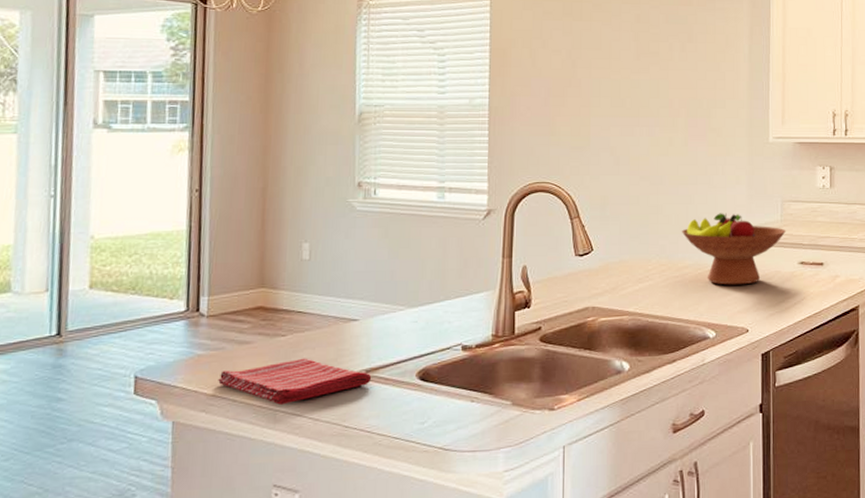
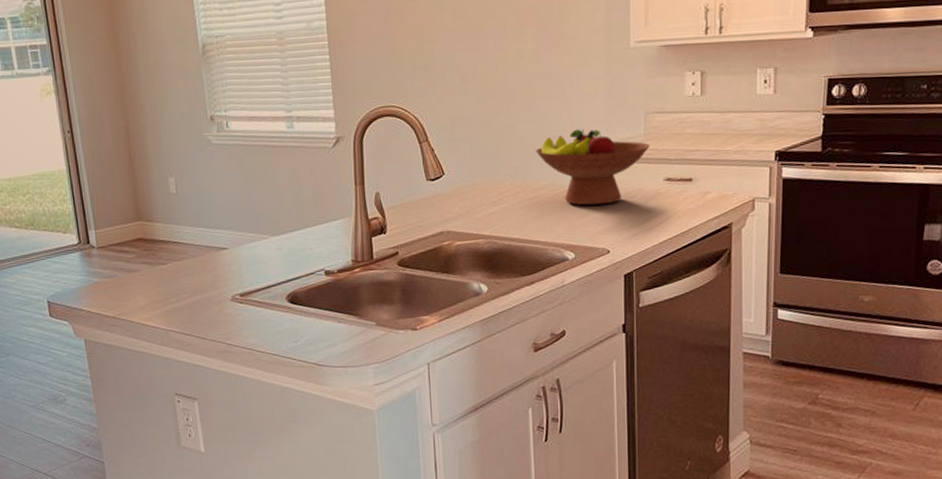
dish towel: present [218,358,372,405] -> none [115,284,247,325]

